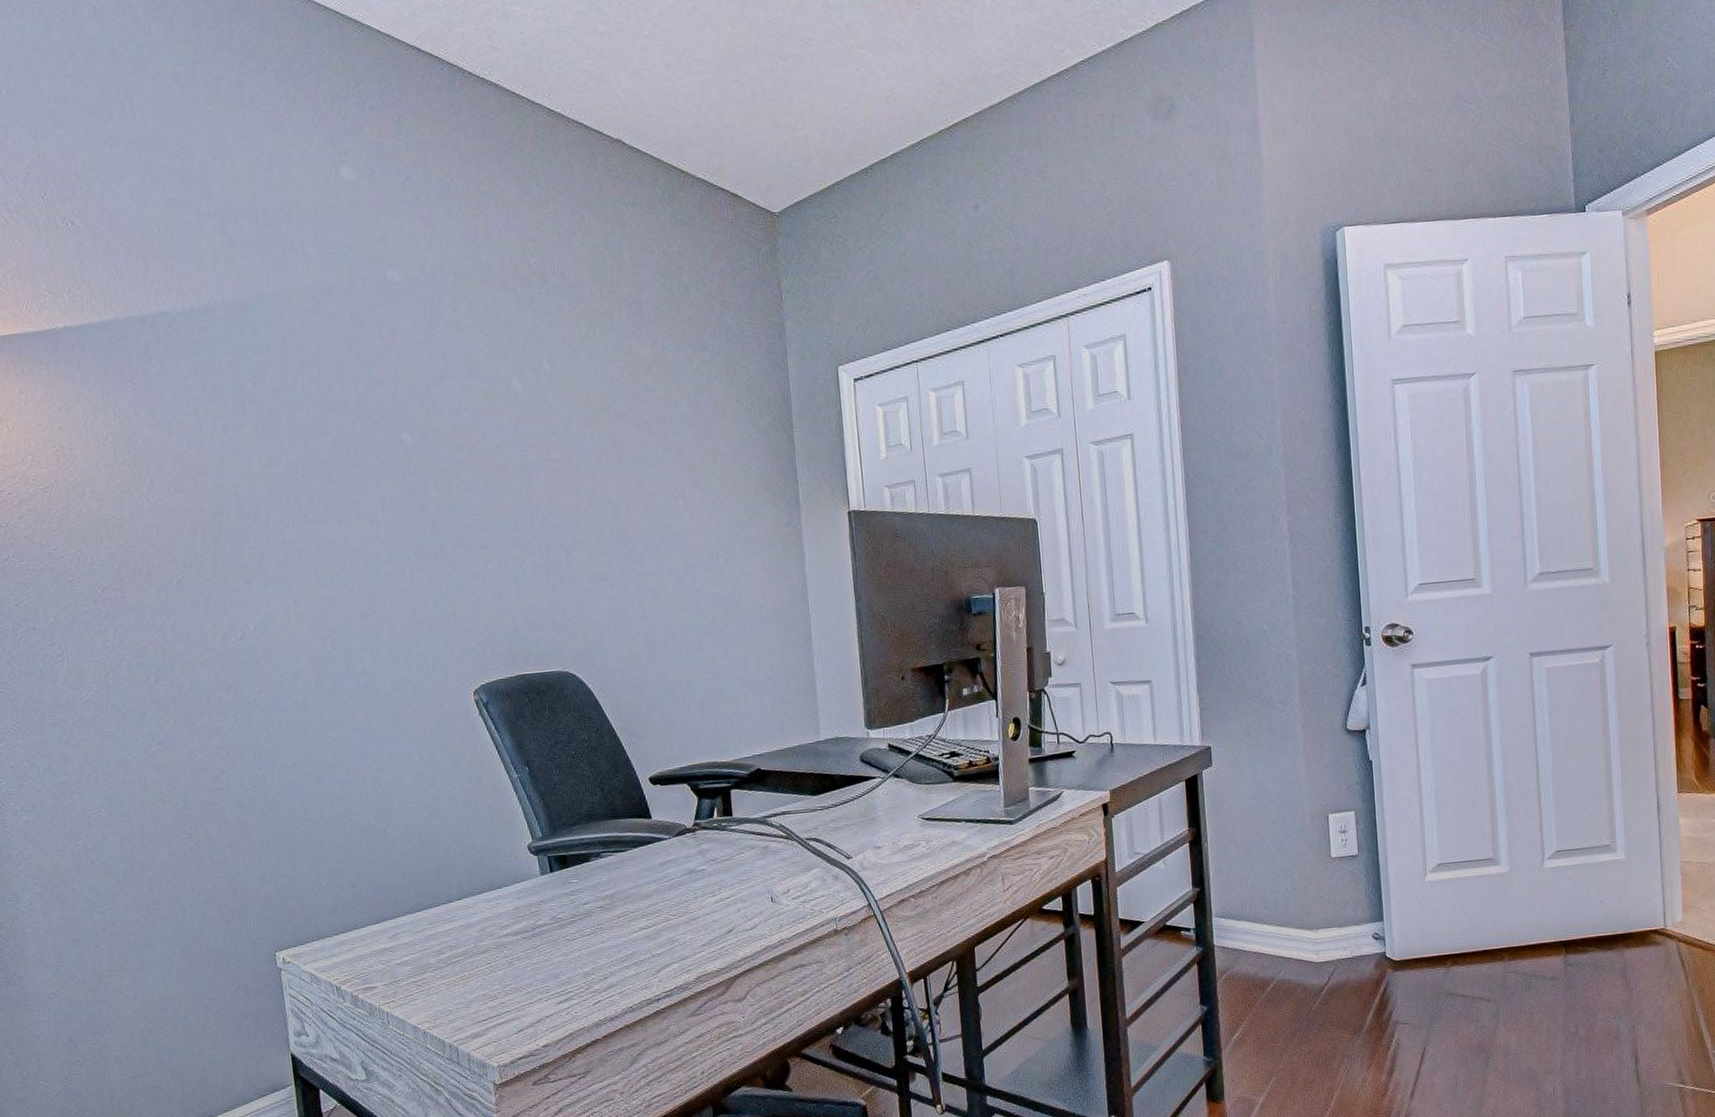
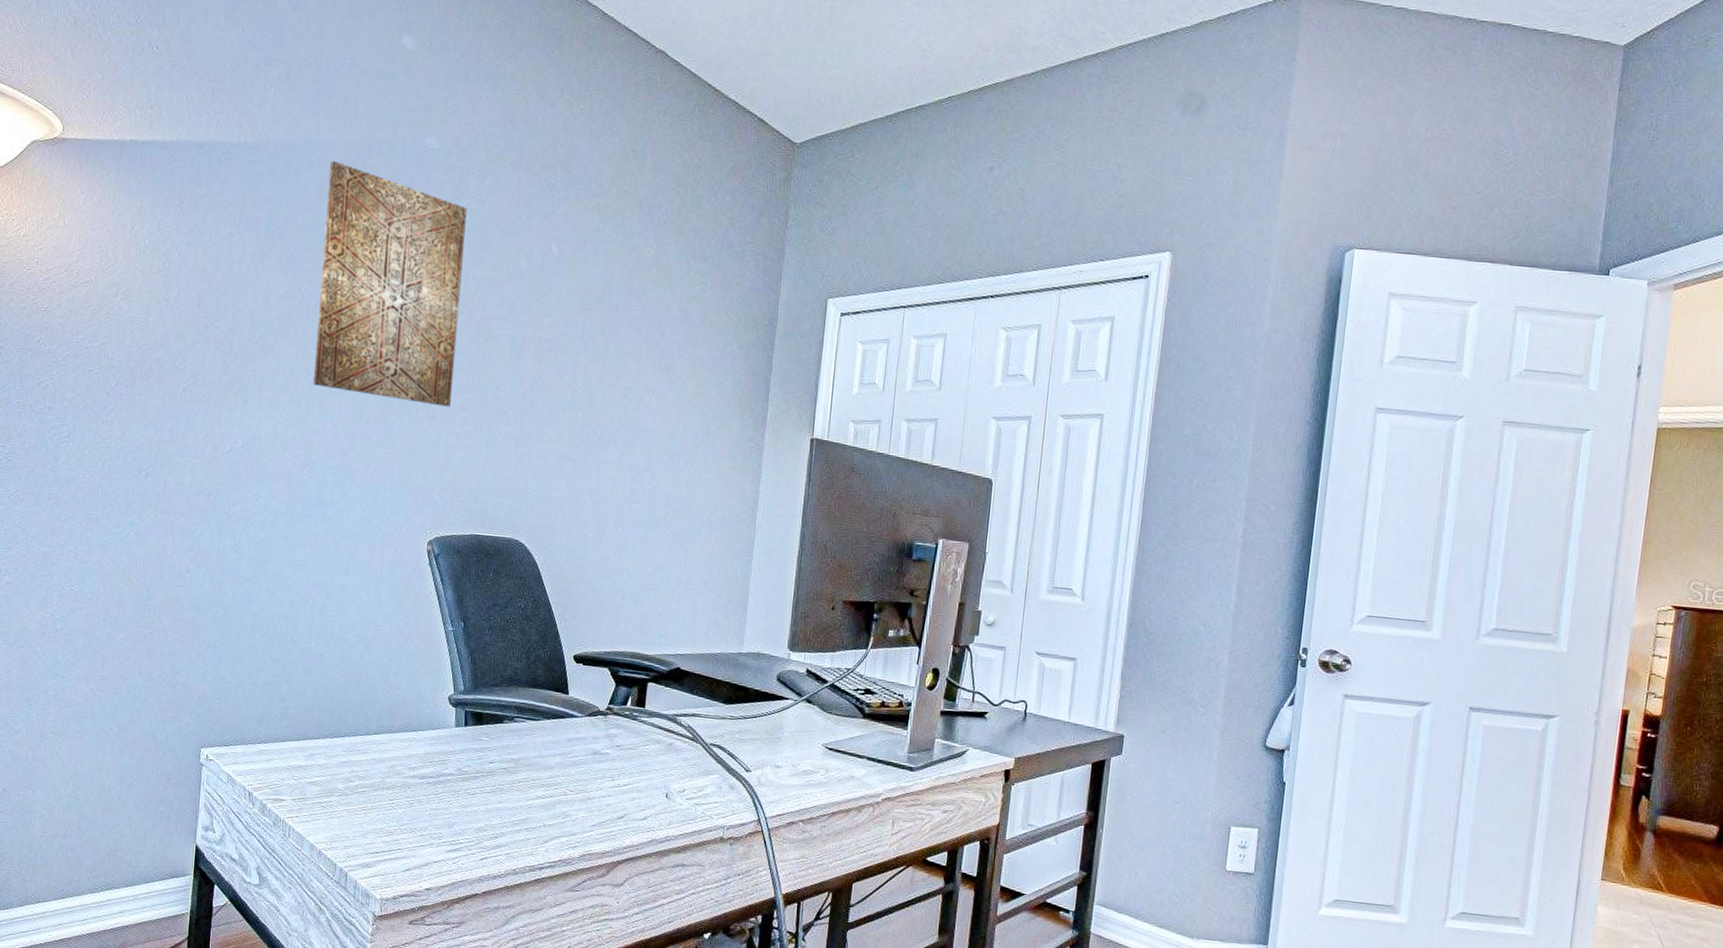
wall art: none [288,311,469,552] -> present [313,160,467,407]

